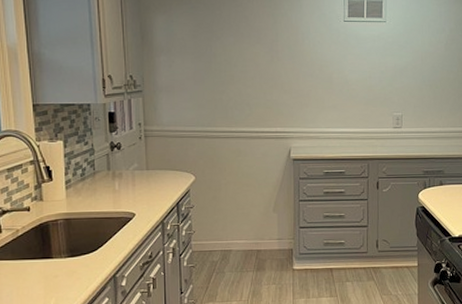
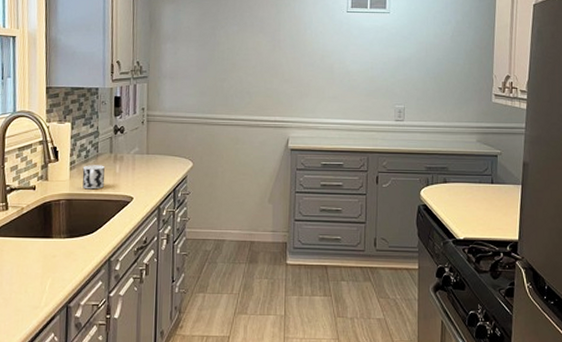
cup: none [79,183,105,208] -> present [82,165,105,190]

